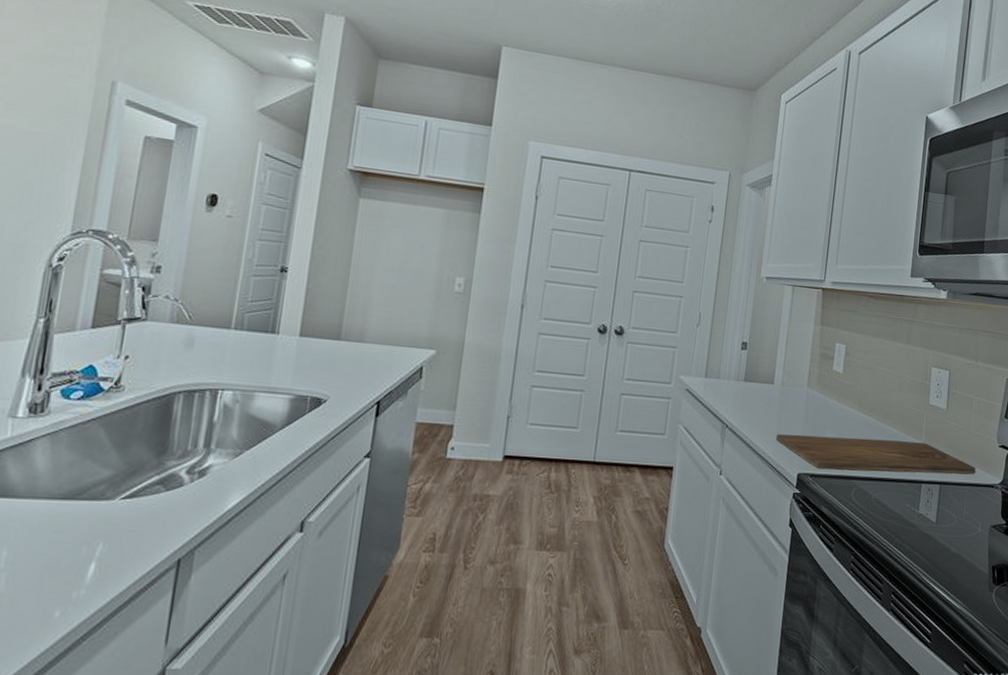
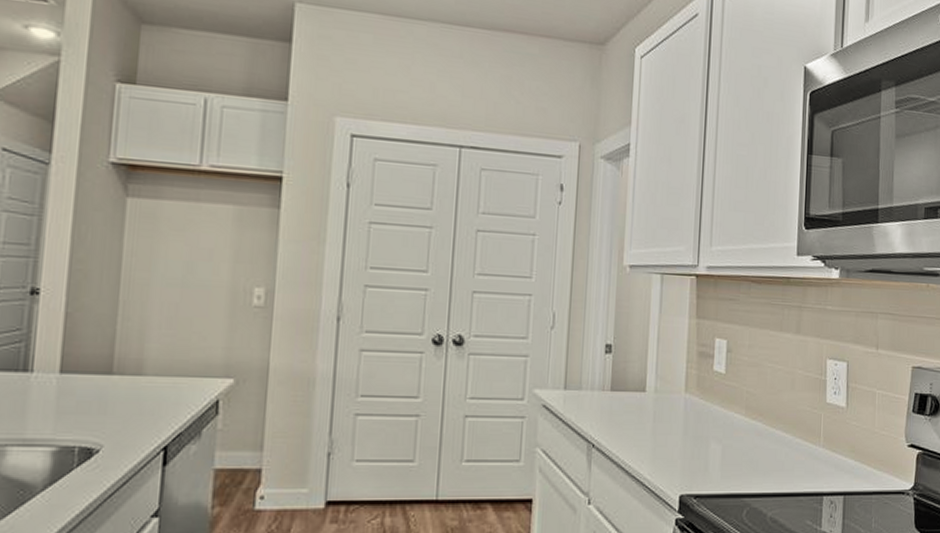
cutting board: present [776,434,976,475] -> none [652,448,883,489]

